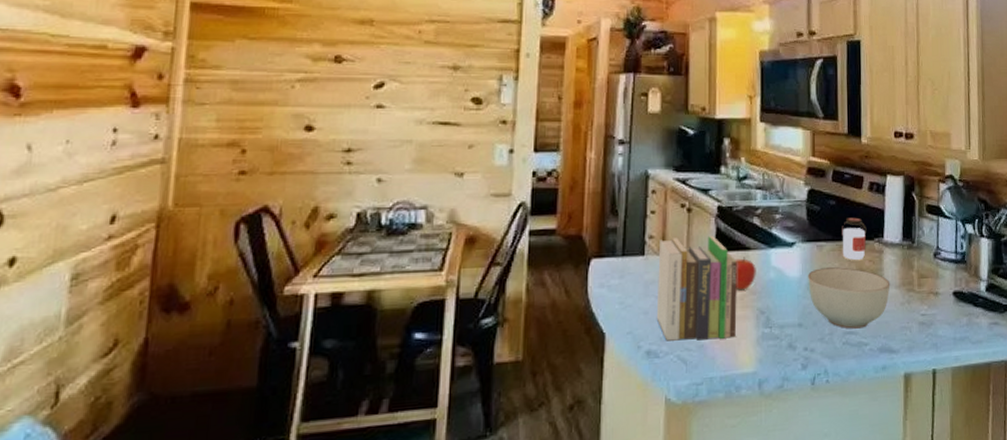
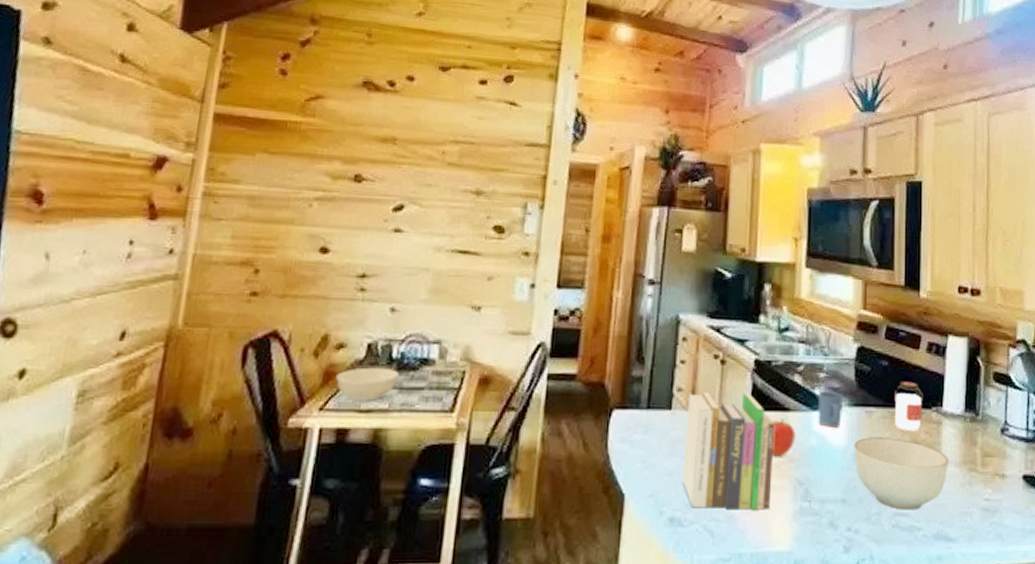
bowl: none [327,234,388,266] -> present [335,367,399,401]
mug: none [775,230,798,262] -> present [818,391,844,427]

